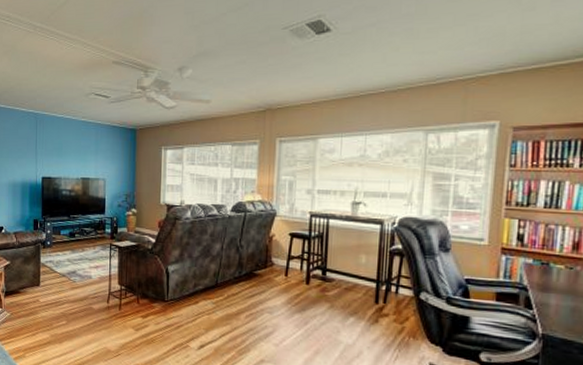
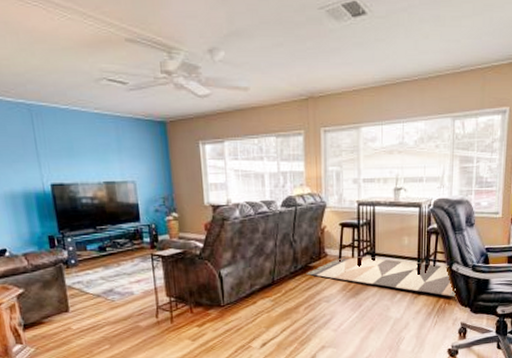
rug: none [251,267,424,331] -> present [307,256,456,297]

